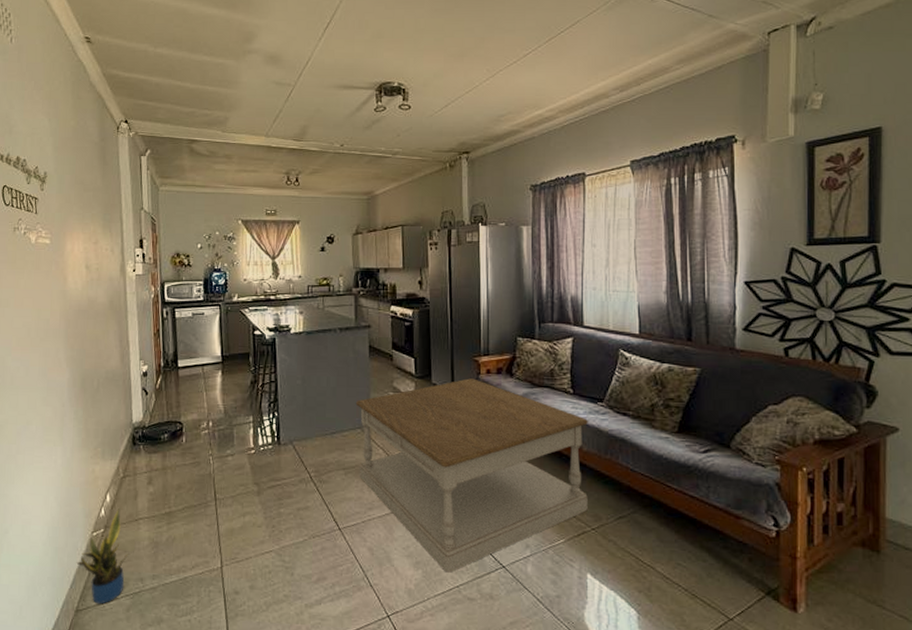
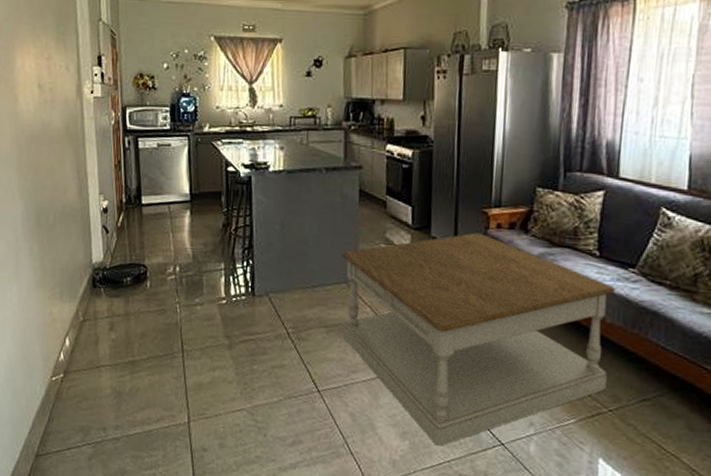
potted plant: present [76,508,131,605] -> none [35,354,92,451]

